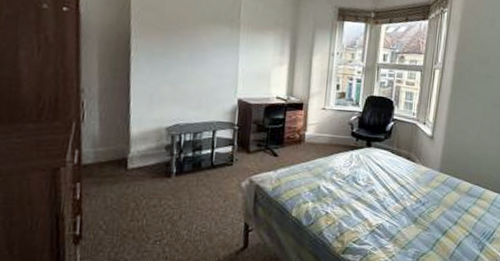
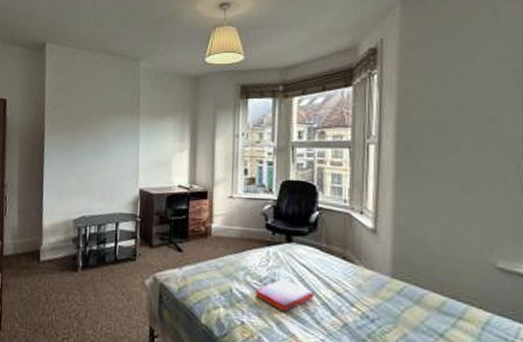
hardback book: none [339,176,385,203] -> present [255,278,315,313]

